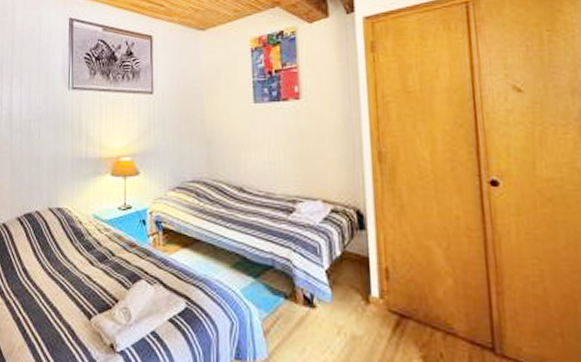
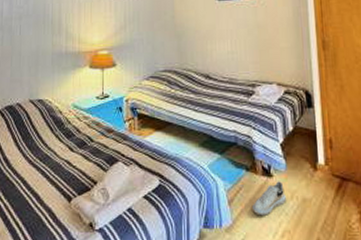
shoe: none [290,313,332,352] -> present [251,181,286,216]

